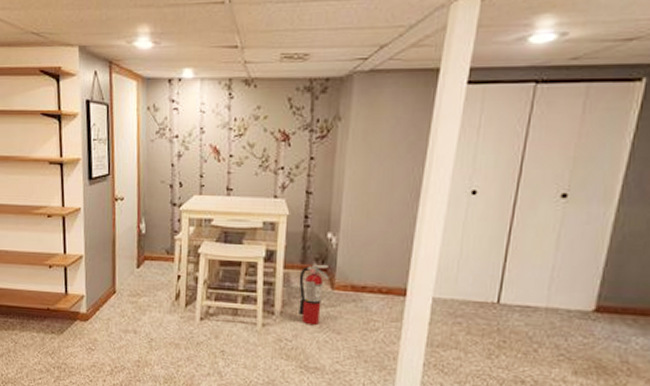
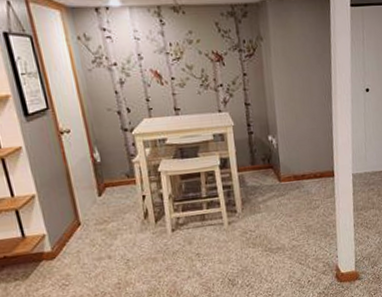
fire extinguisher: present [298,262,329,326] -> none [251,162,276,215]

